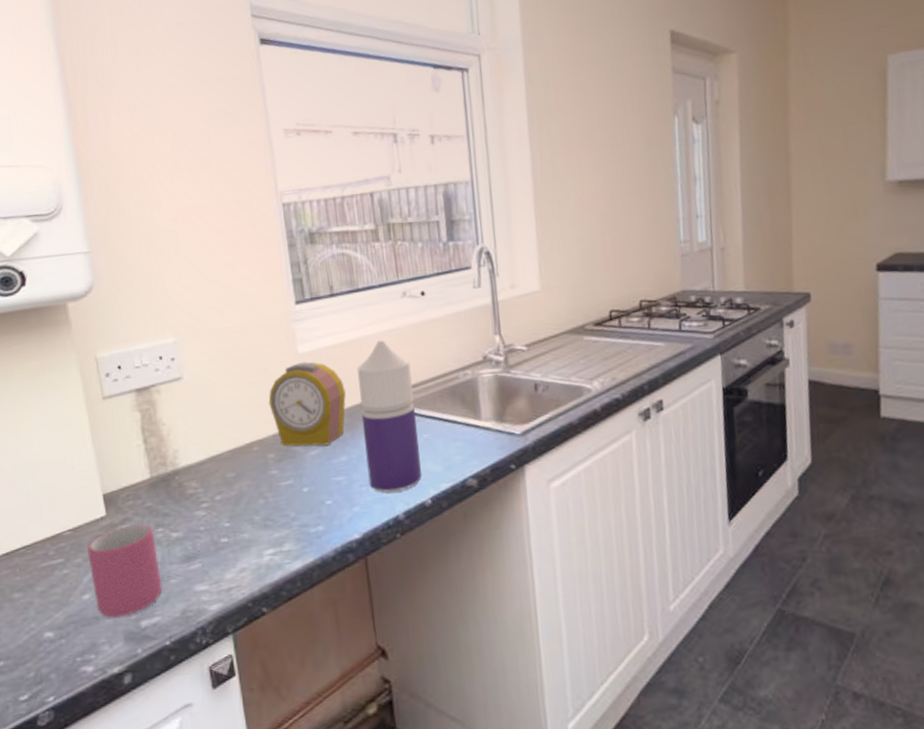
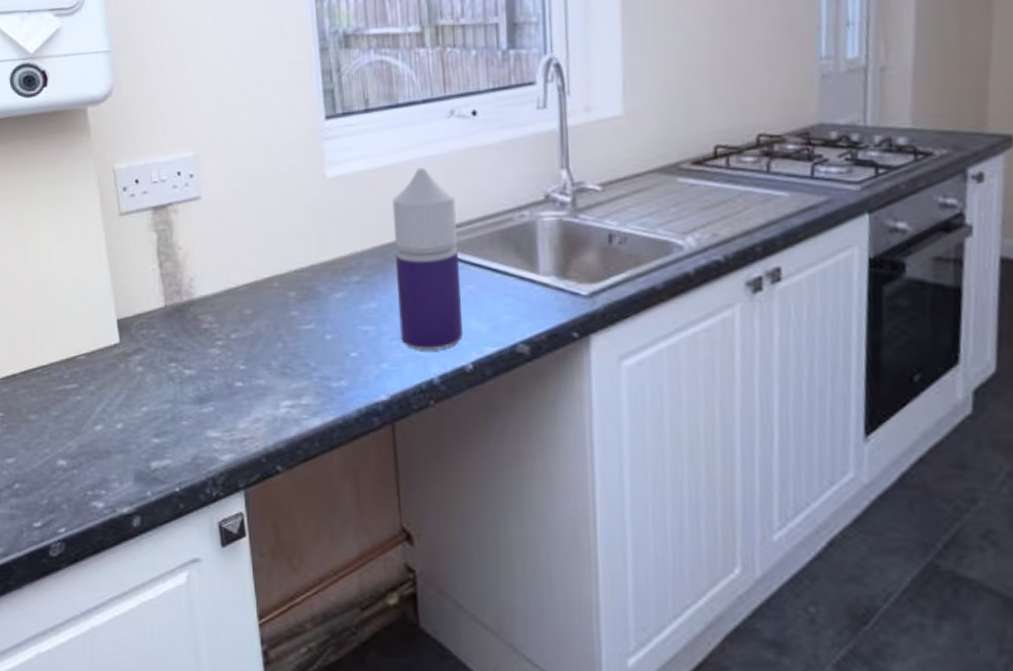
mug: present [87,524,163,618] -> none [101,356,174,454]
alarm clock: present [268,362,346,446] -> none [291,188,378,288]

